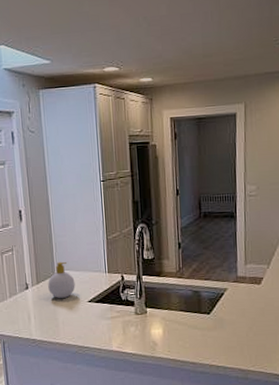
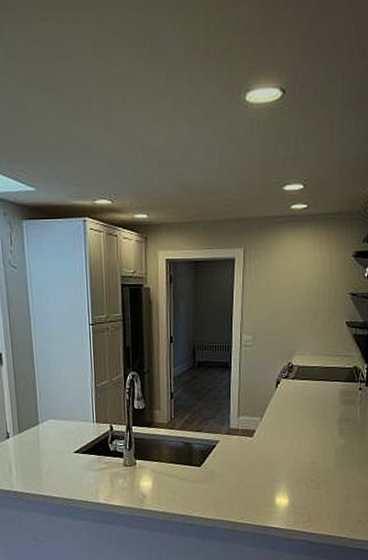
soap bottle: present [48,261,75,298] -> none [31,410,61,448]

